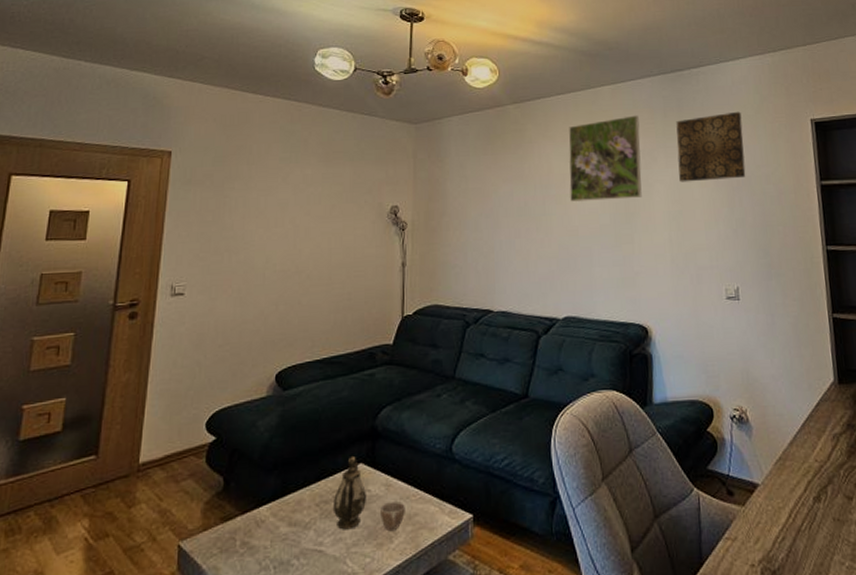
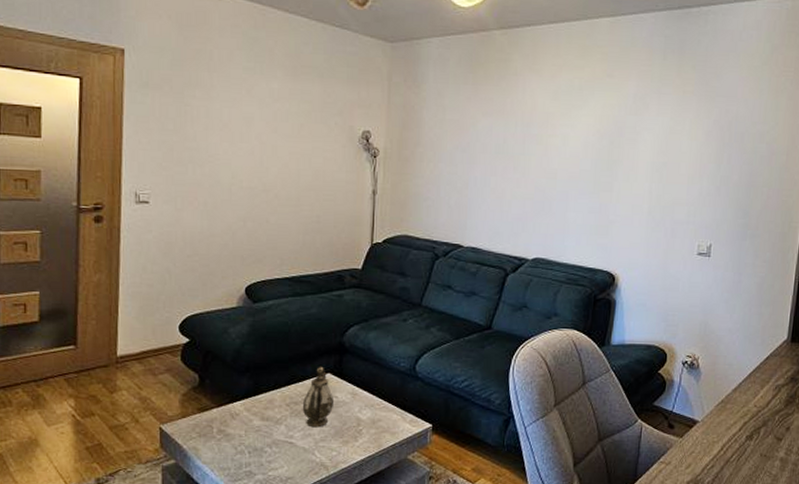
cup: present [380,501,405,532] -> none [347,408,370,432]
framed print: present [569,115,642,202] -> none [552,54,636,146]
wall art: present [676,111,746,182] -> none [669,60,747,134]

